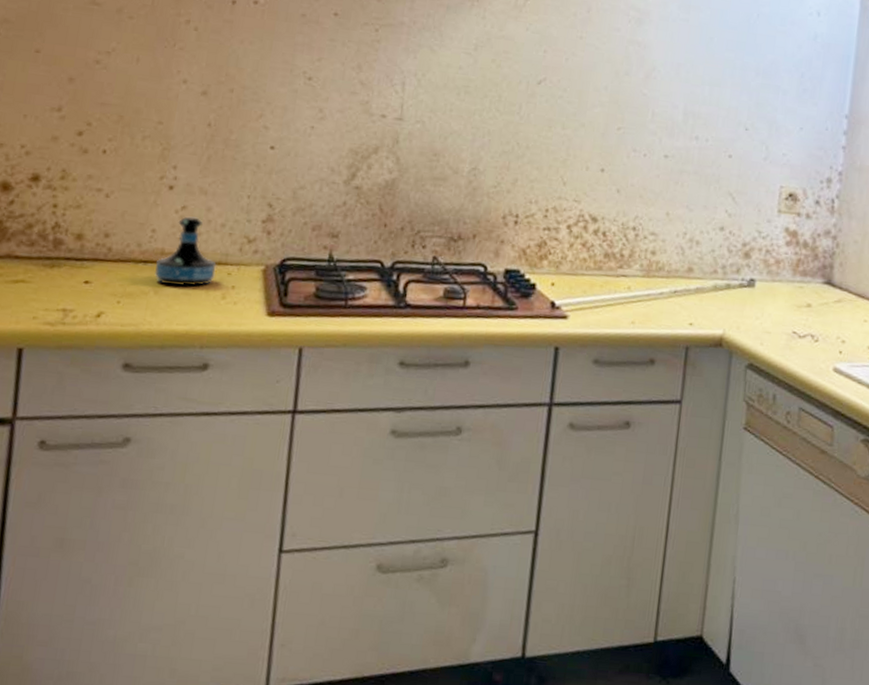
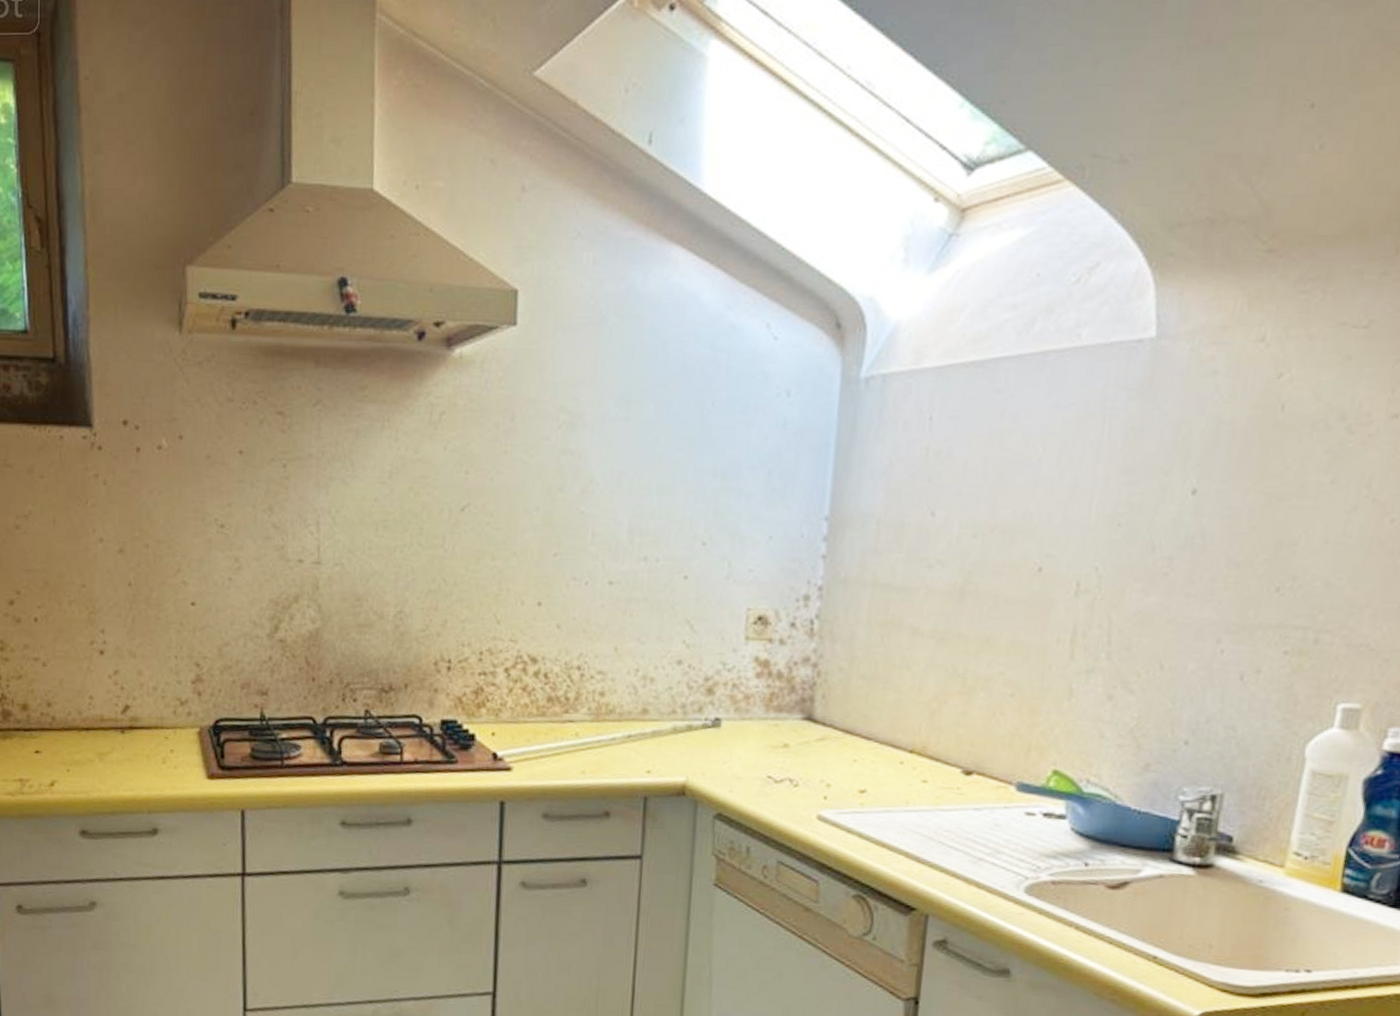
tequila bottle: present [154,216,217,287] -> none [96,681,154,752]

